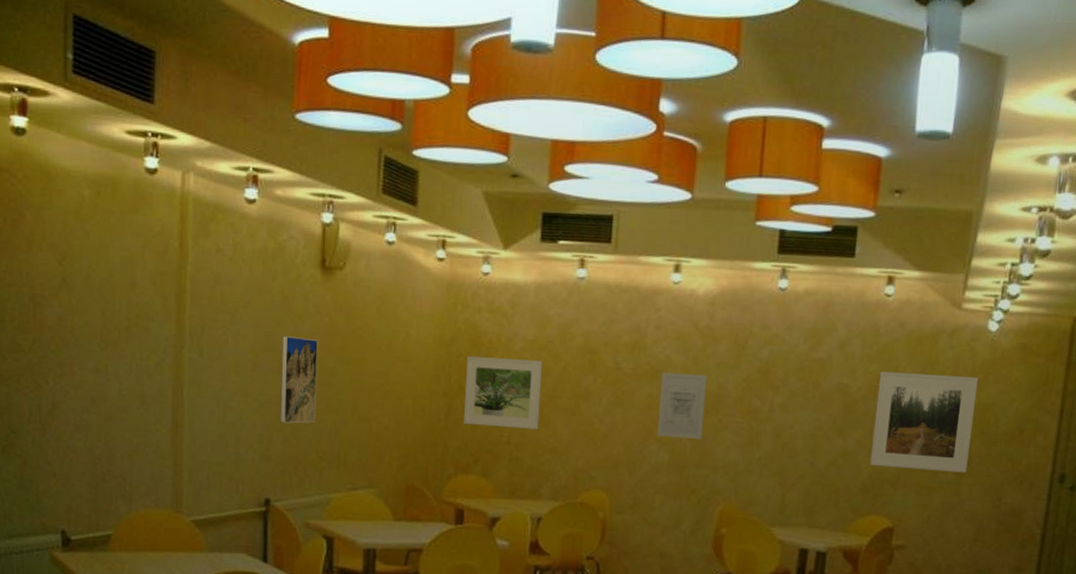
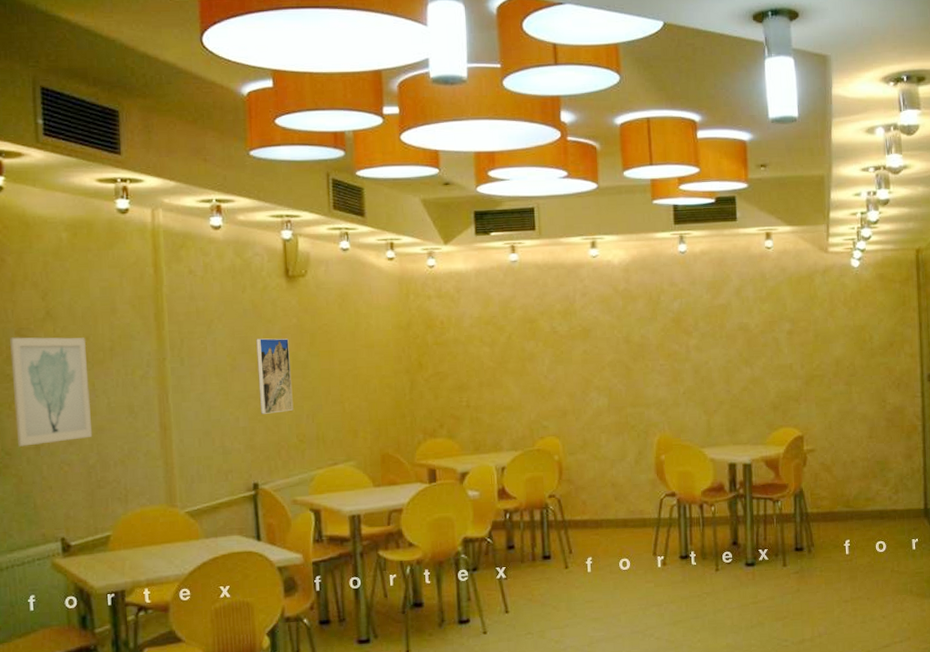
wall art: none [22,303,102,426] -> present [9,337,93,447]
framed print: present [464,356,543,430] -> none [423,334,493,396]
wall art: present [657,372,707,439] -> none [593,328,634,385]
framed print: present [870,371,979,473] -> none [771,304,854,387]

